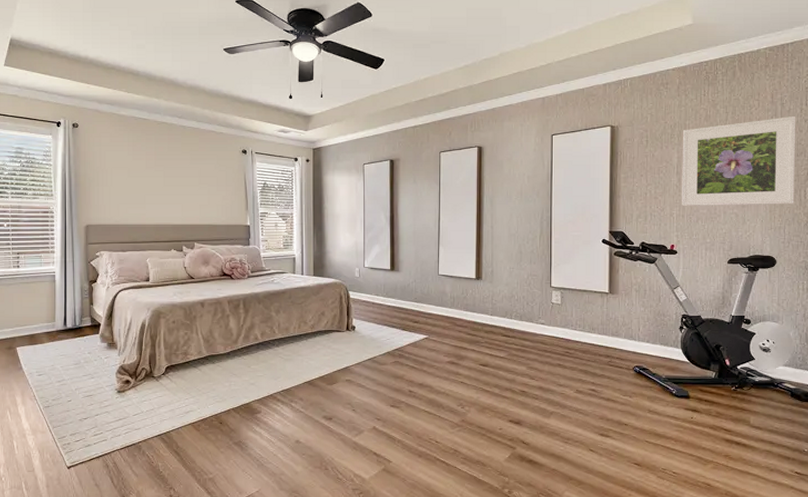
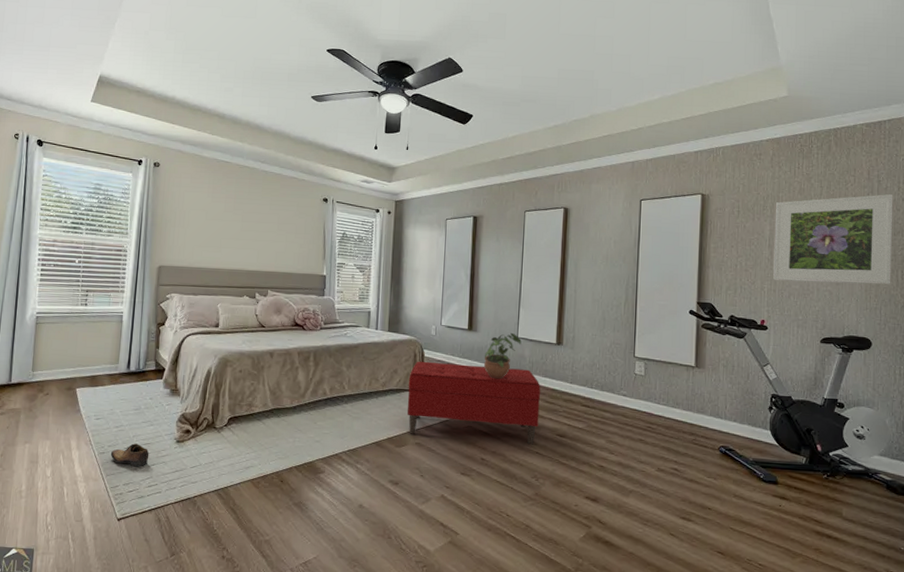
shoe: none [55,396,92,417] -> present [110,443,149,466]
bench: none [336,302,462,375] -> present [407,361,540,445]
potted plant: none [407,270,442,316] -> present [483,332,522,380]

